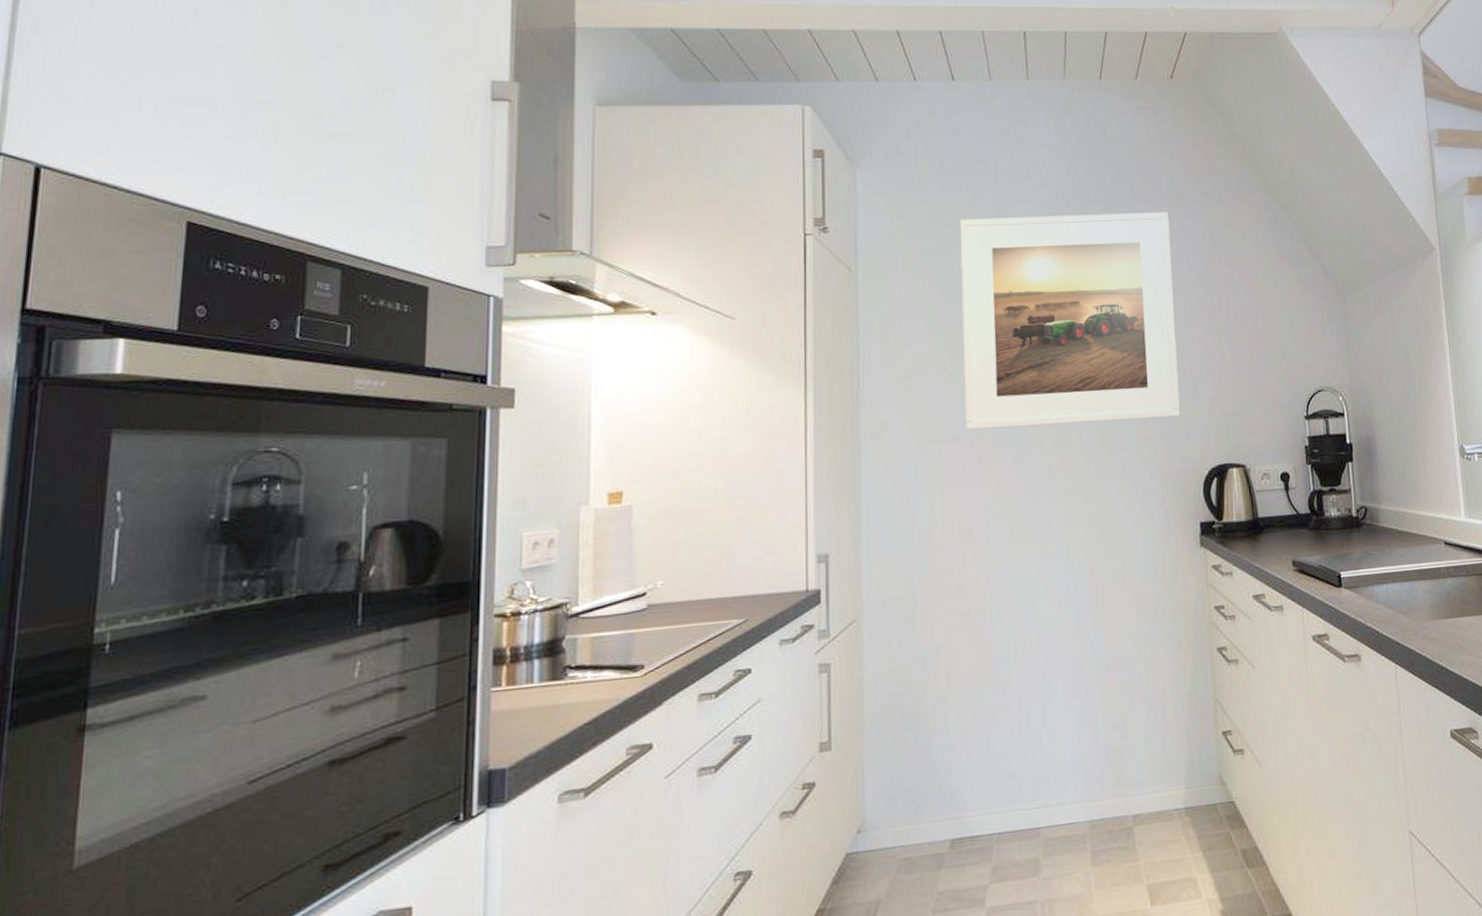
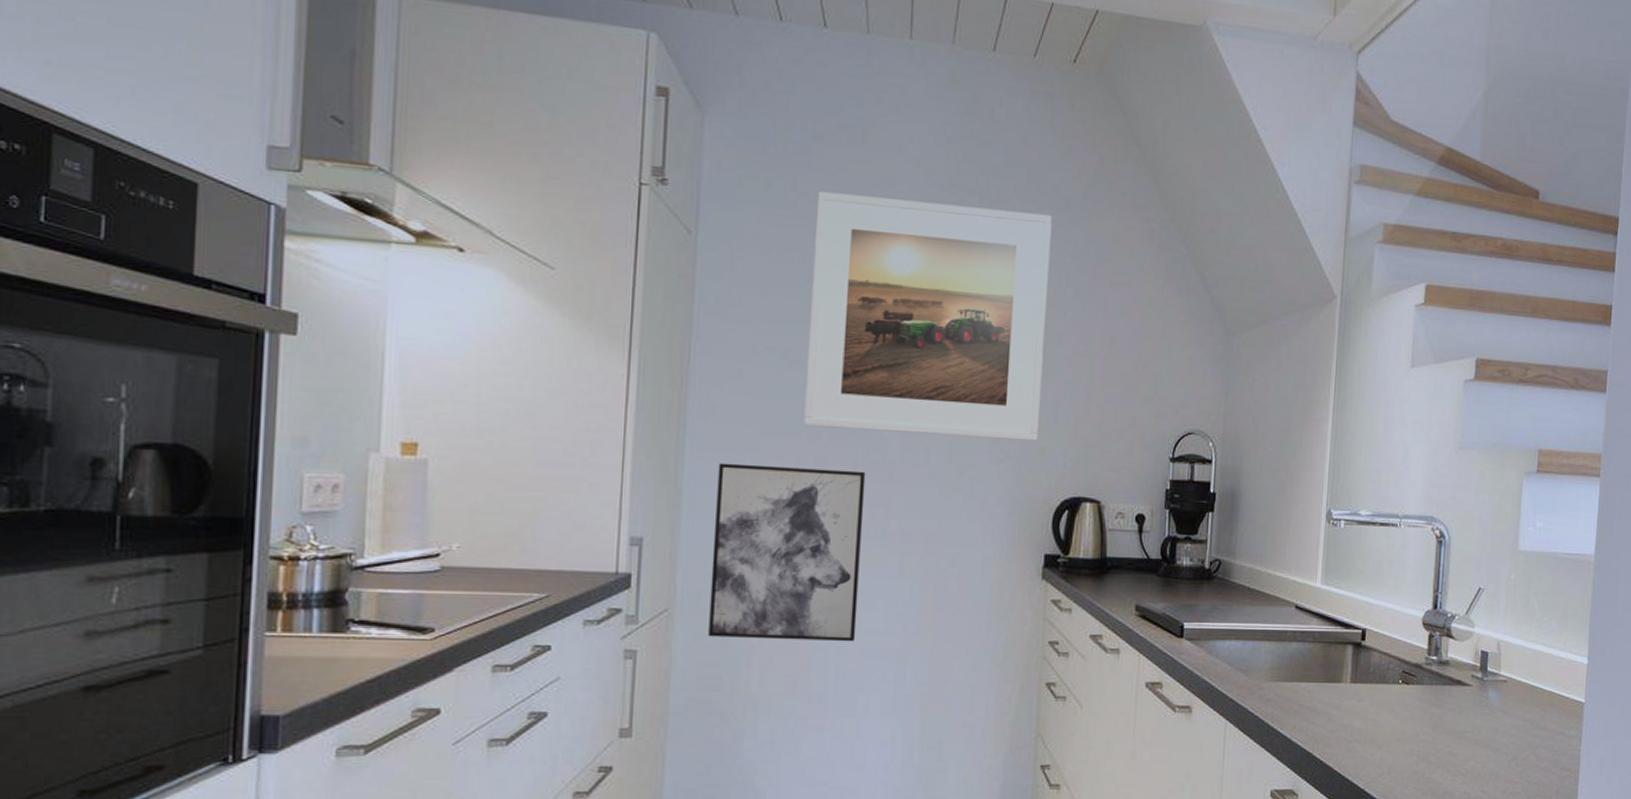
wall art: none [892,465,1033,642] -> present [708,463,866,642]

